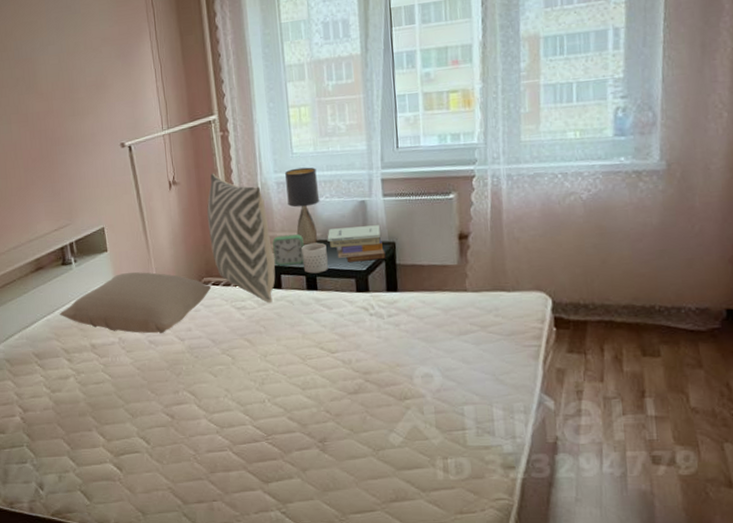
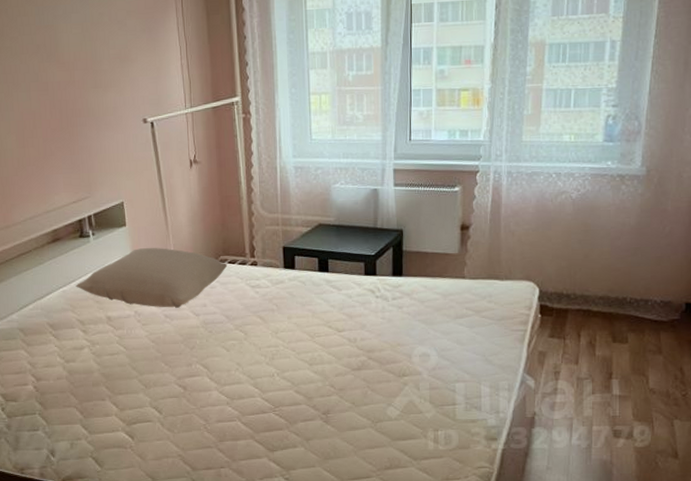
pillow: present [207,173,276,304] -> none [226,154,290,283]
alarm clock: present [272,234,304,266] -> none [288,218,318,248]
table lamp: present [284,167,320,246] -> none [302,153,335,230]
mug: present [301,242,328,274] -> none [315,227,340,256]
books: present [327,225,386,262] -> none [340,213,394,247]

